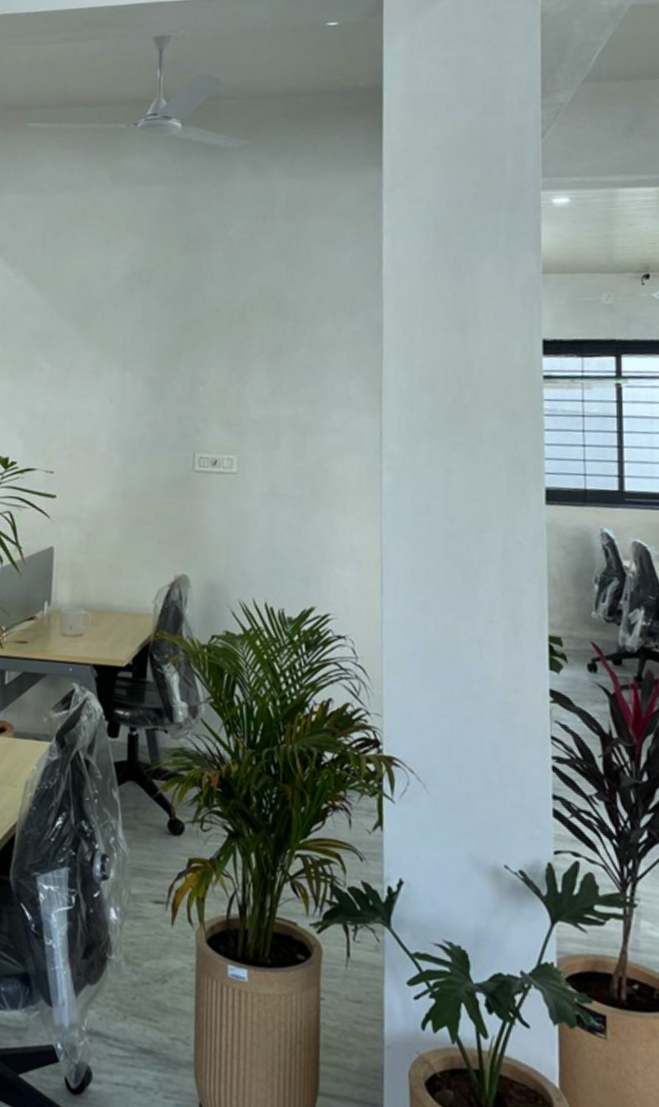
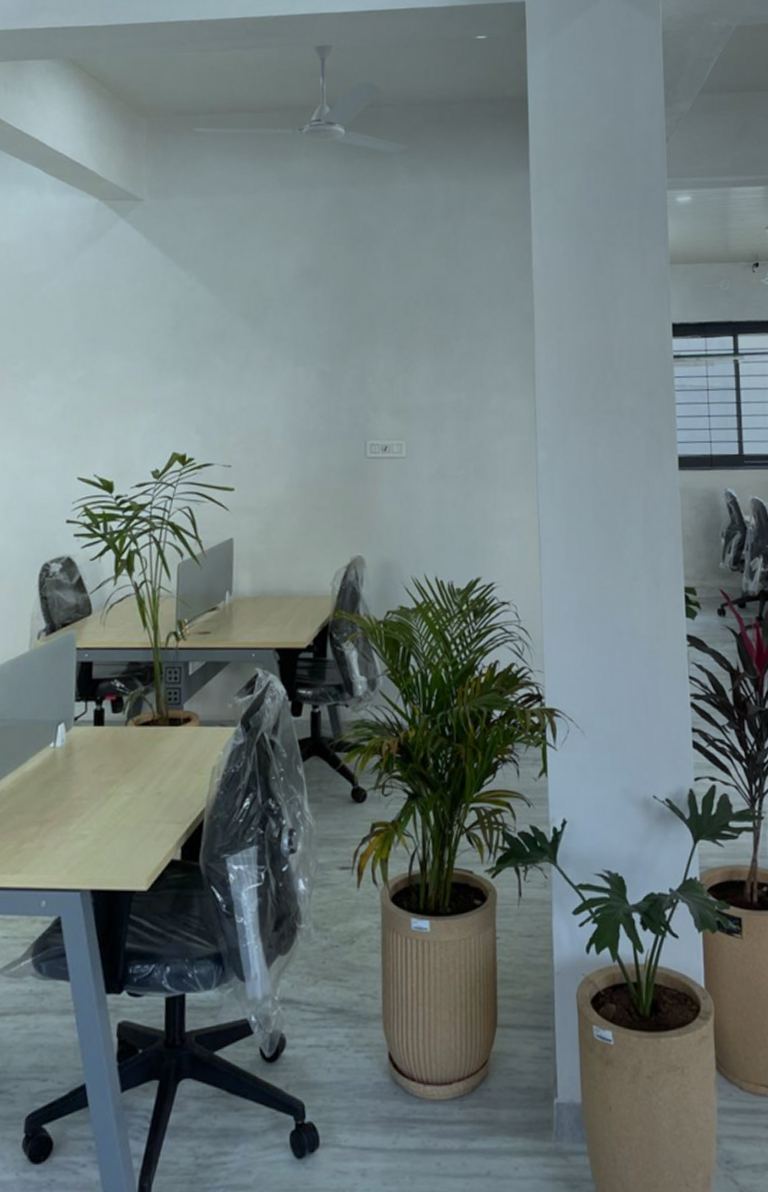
mug: present [59,607,93,637] -> none [240,595,274,624]

